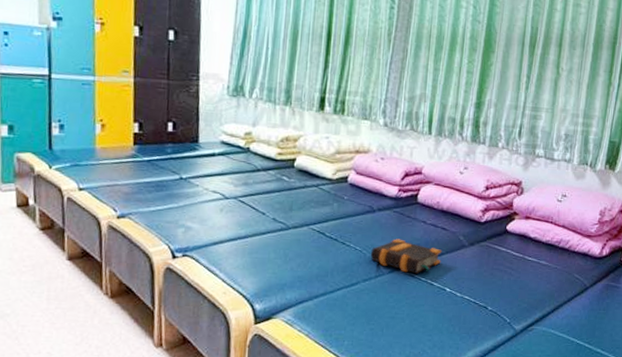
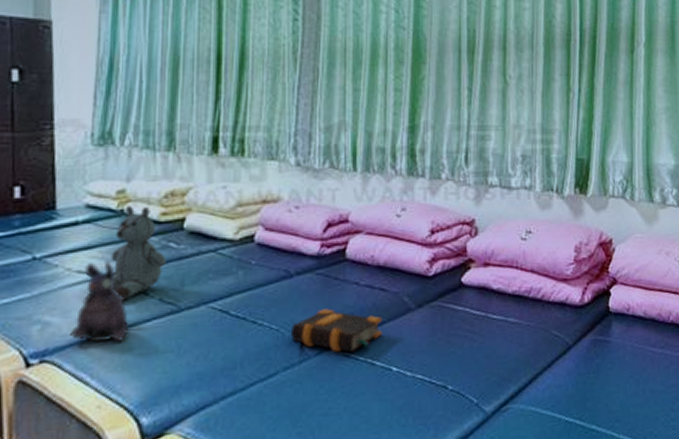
plush toy: none [206,186,249,247] -> present [70,261,128,342]
stuffed bear: none [238,145,280,217] -> present [110,206,166,301]

